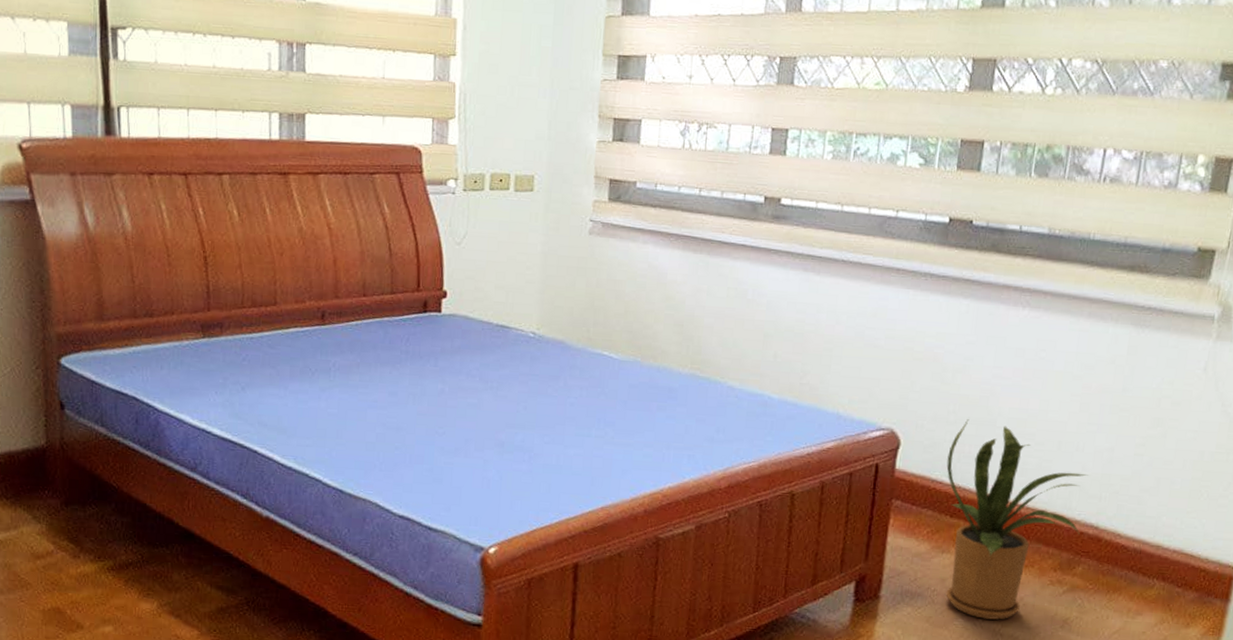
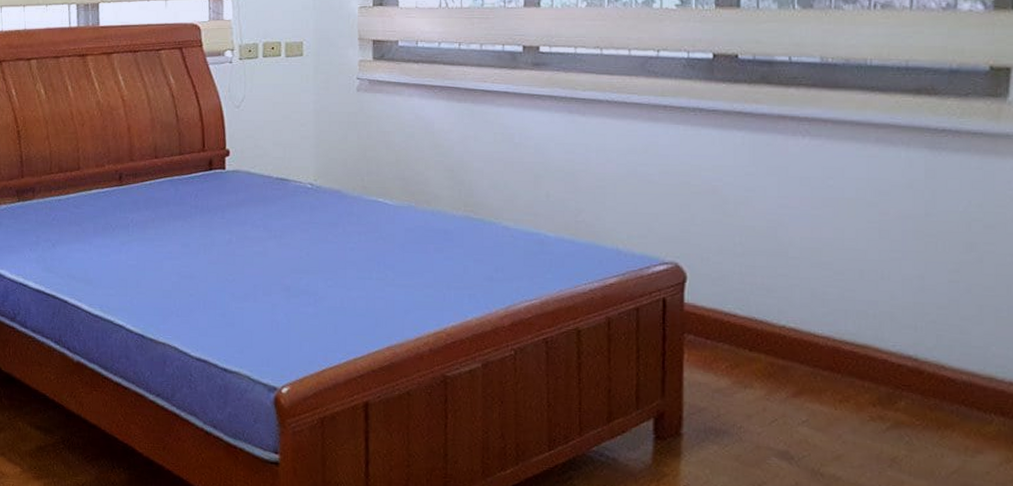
house plant: present [946,419,1088,620] -> none [739,250,899,459]

